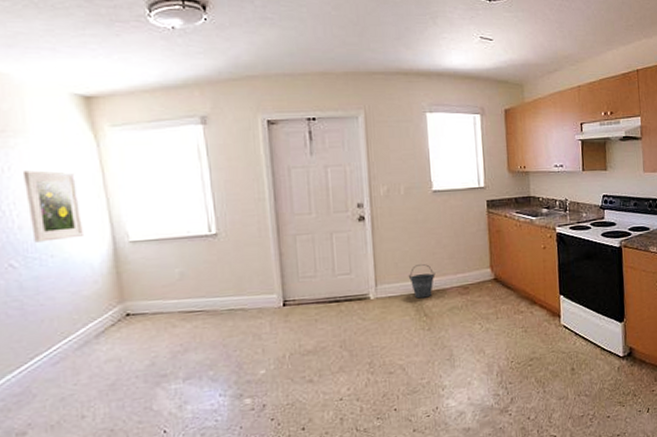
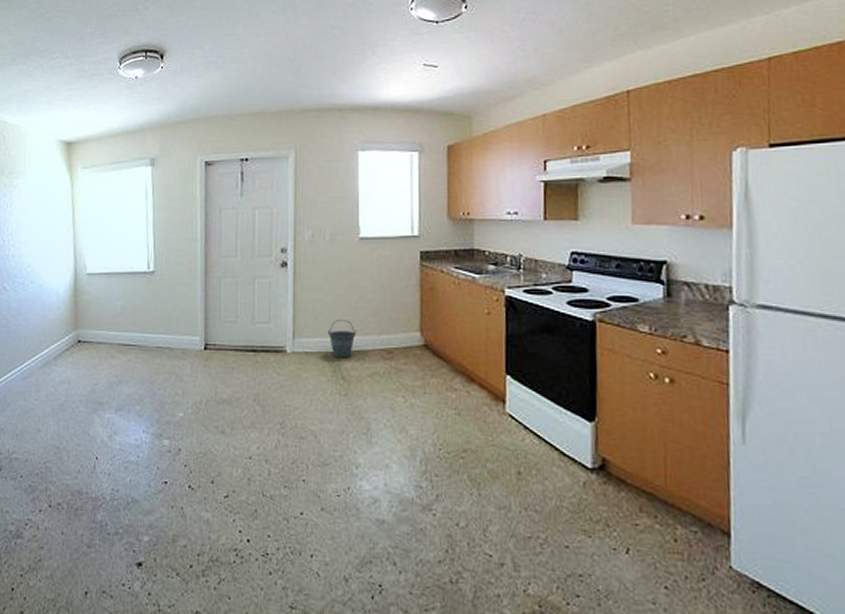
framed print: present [24,170,85,243] -> none [19,207,56,269]

